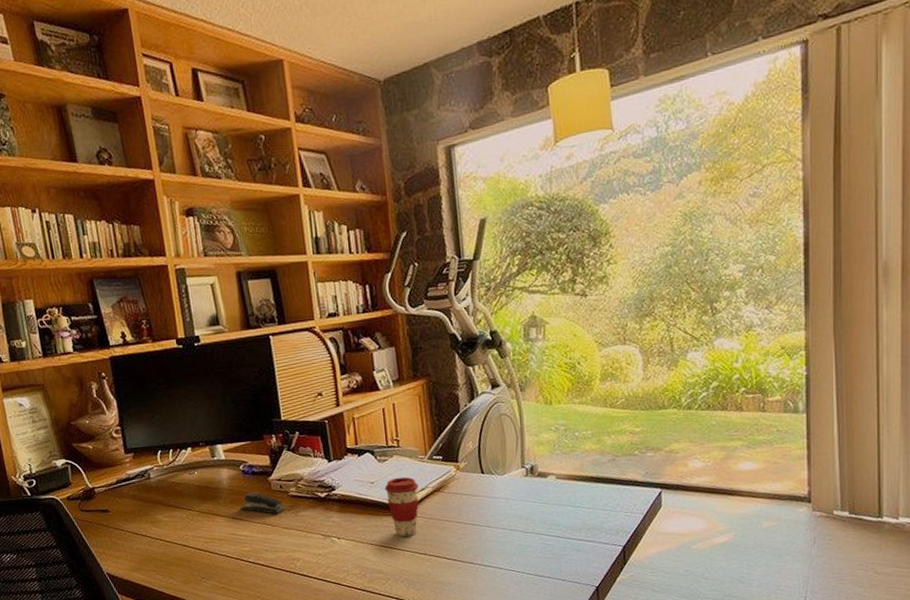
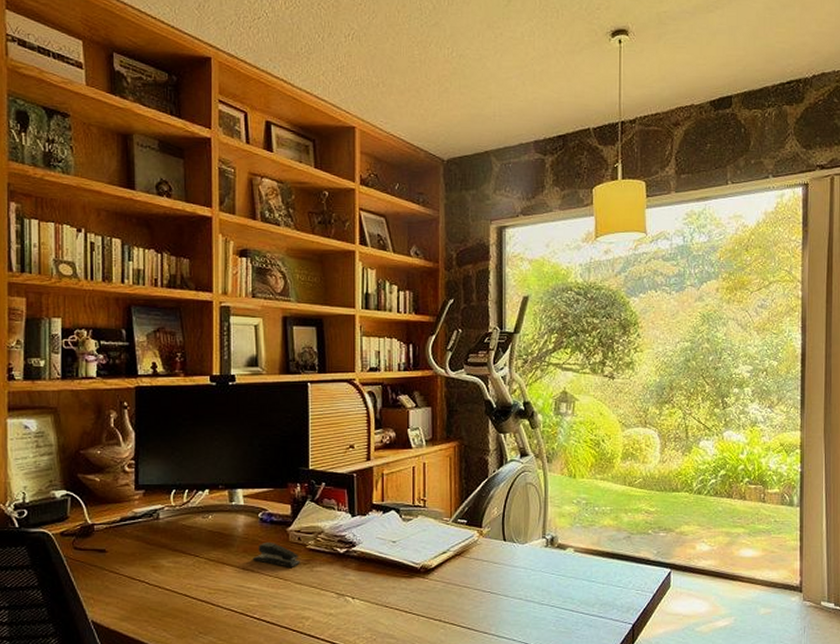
coffee cup: present [384,476,419,537] -> none [406,538,441,600]

